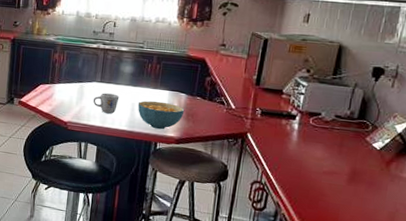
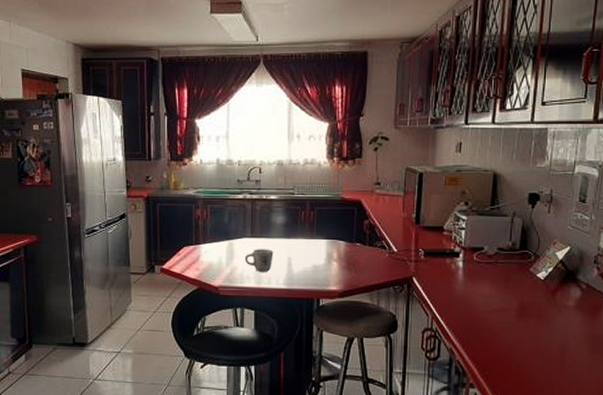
cereal bowl: present [137,100,185,130] -> none [294,252,345,284]

